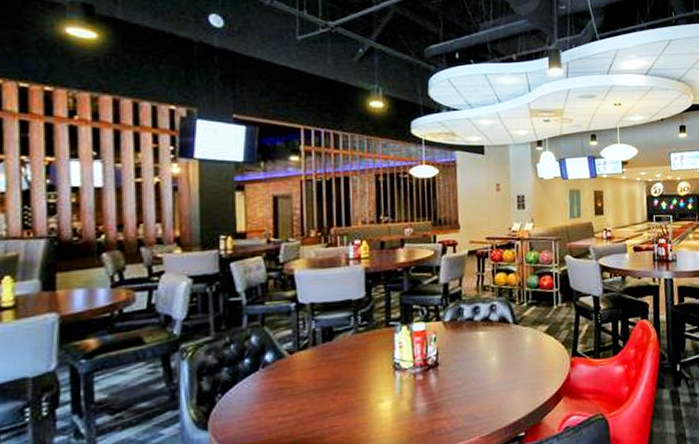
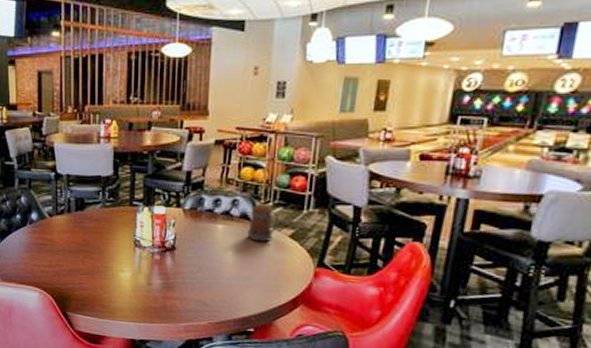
beer mug: none [507,306,535,343] -> present [247,205,280,242]

